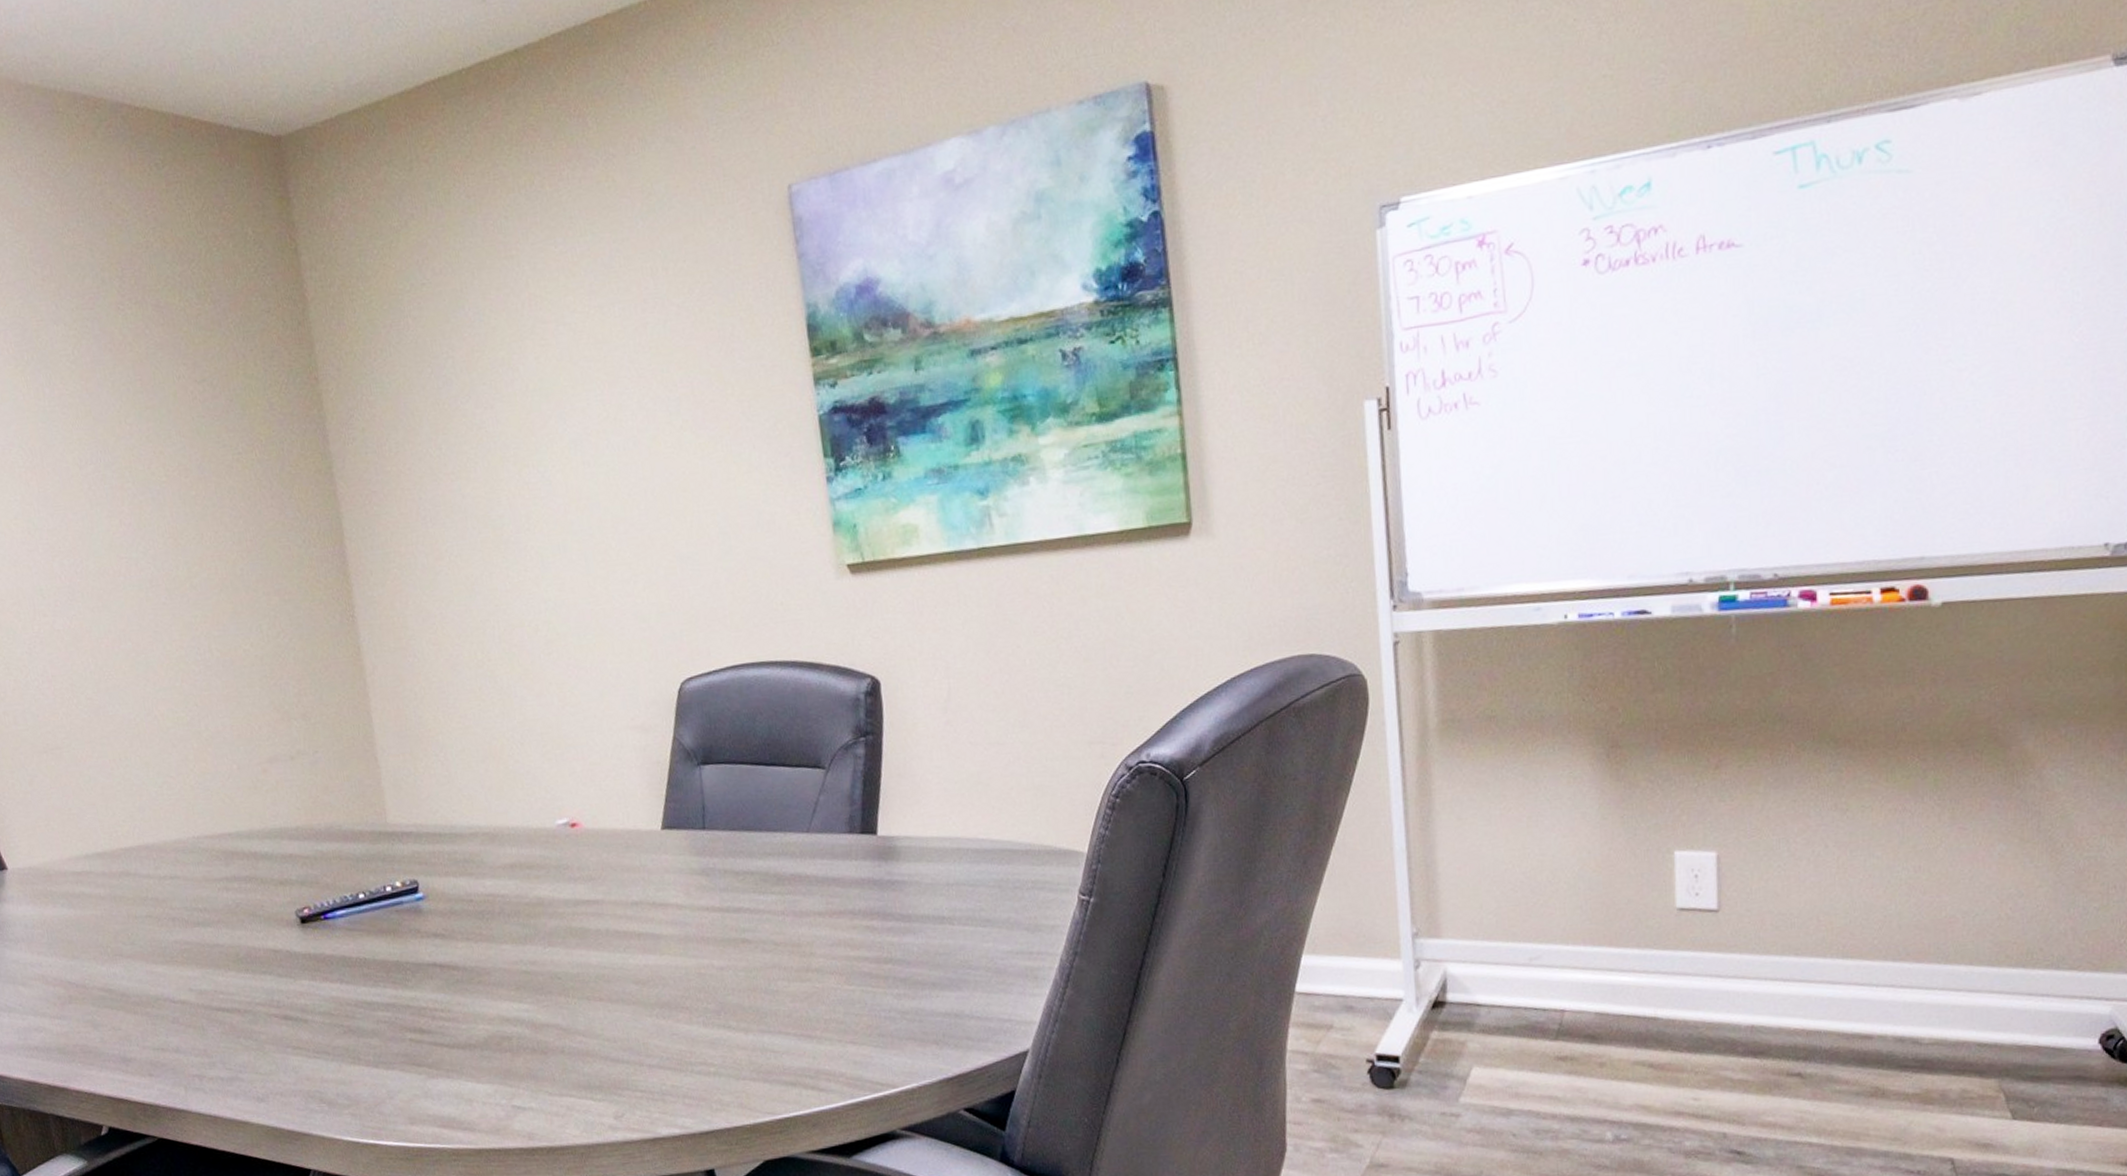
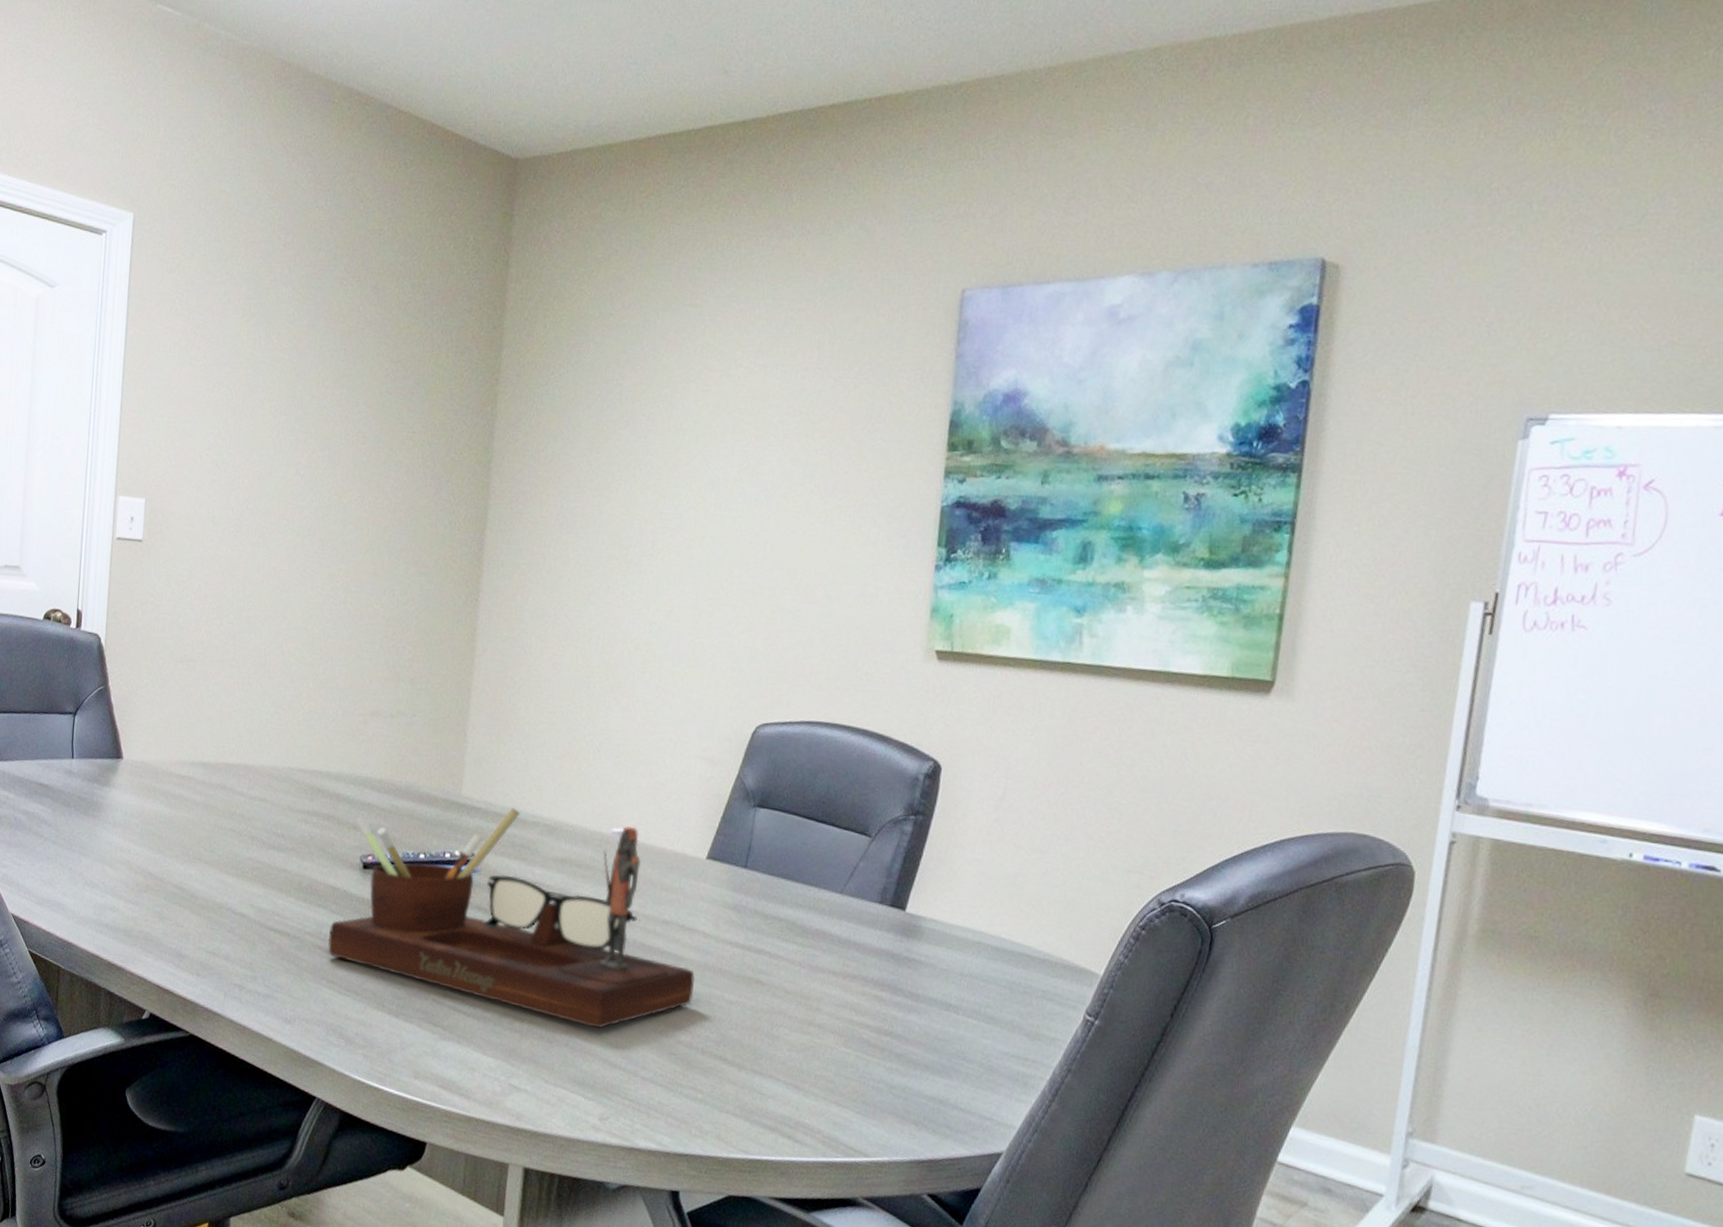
desk organizer: none [279,814,682,1029] -> present [328,808,695,1029]

